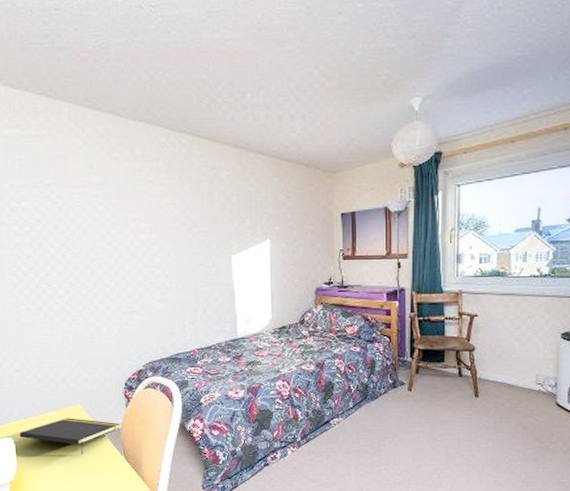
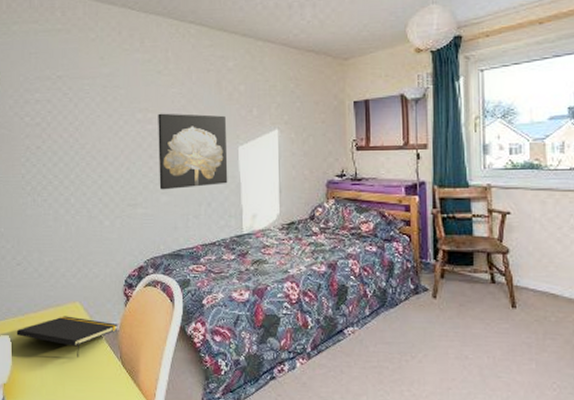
wall art: none [151,223,222,298] -> present [158,113,228,190]

